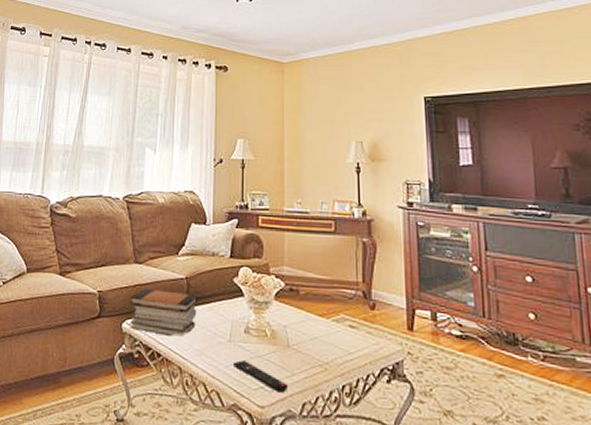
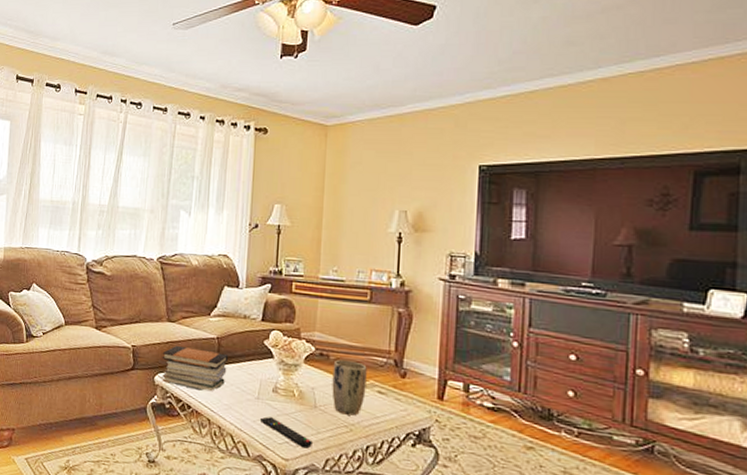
plant pot: none [303,294,337,354] -> present [332,359,367,416]

